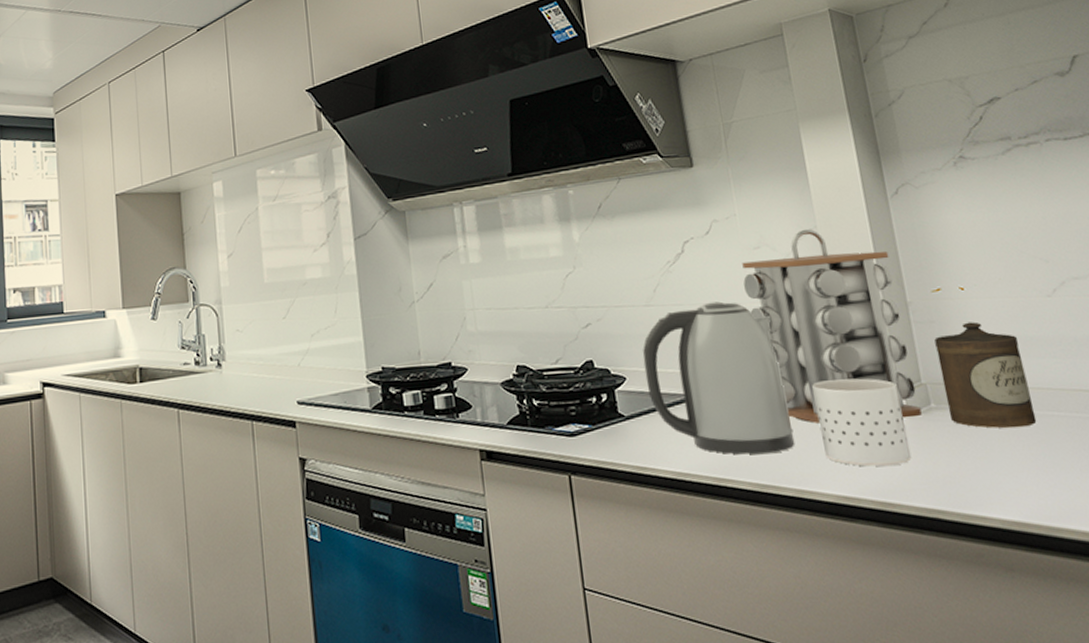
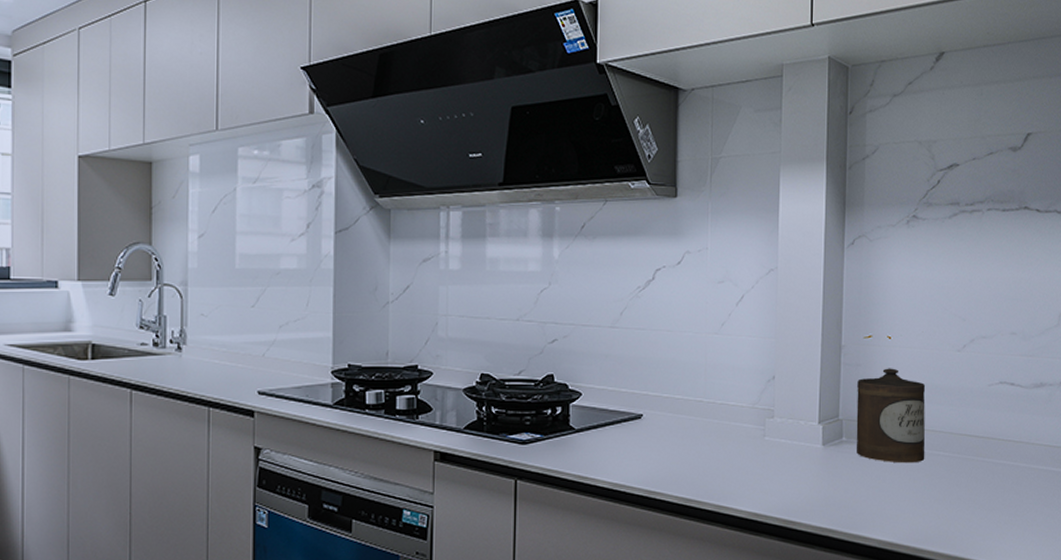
kettle: present [642,301,795,455] -> none [600,329,722,471]
spice rack: present [742,229,922,424] -> none [703,268,835,448]
mug: present [811,378,912,467] -> none [745,410,819,490]

